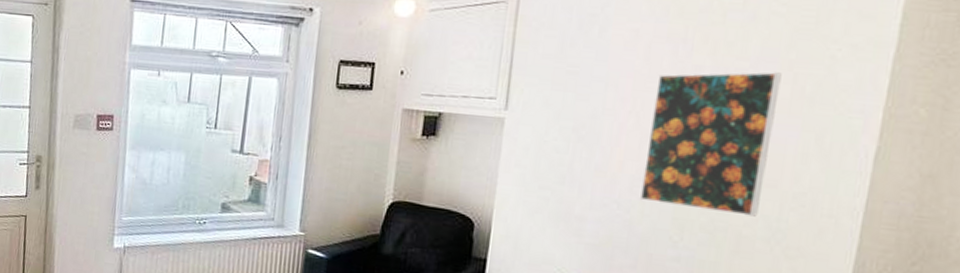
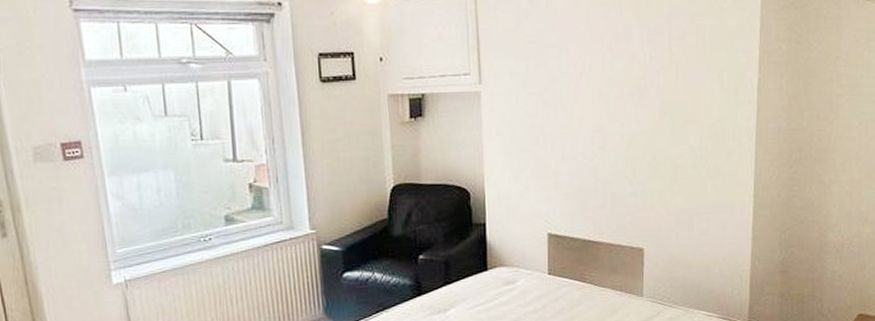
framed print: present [640,72,782,217] -> none [598,25,688,149]

